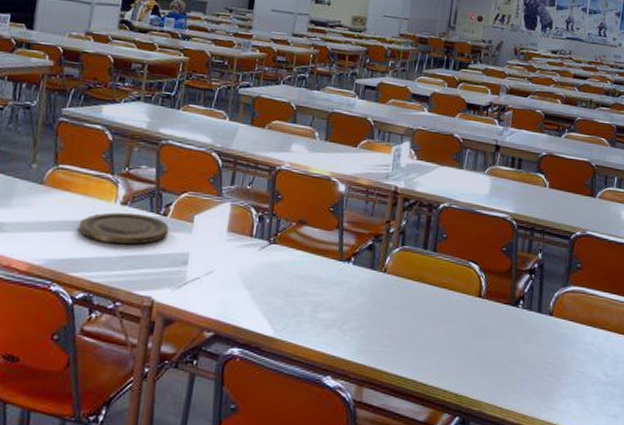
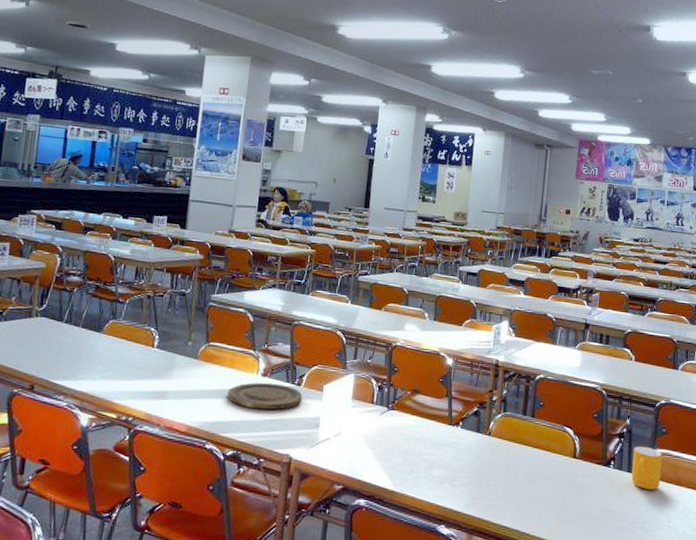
mug: none [542,283,577,332] -> present [631,446,663,490]

